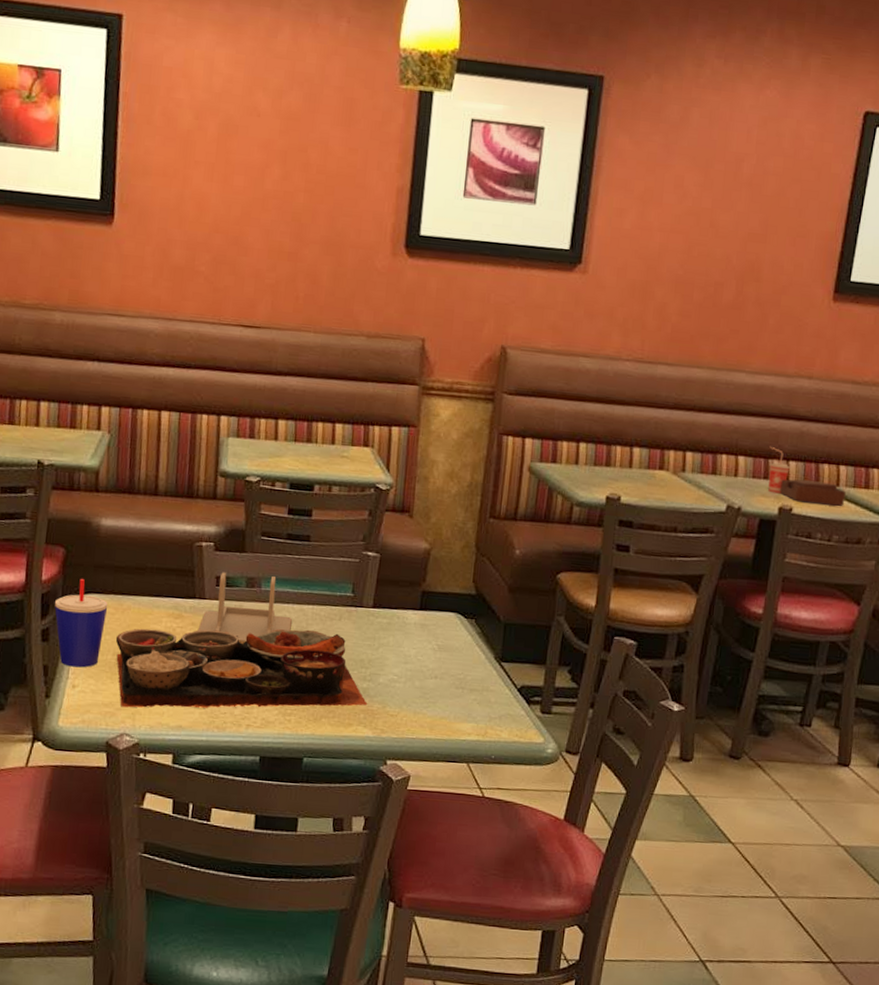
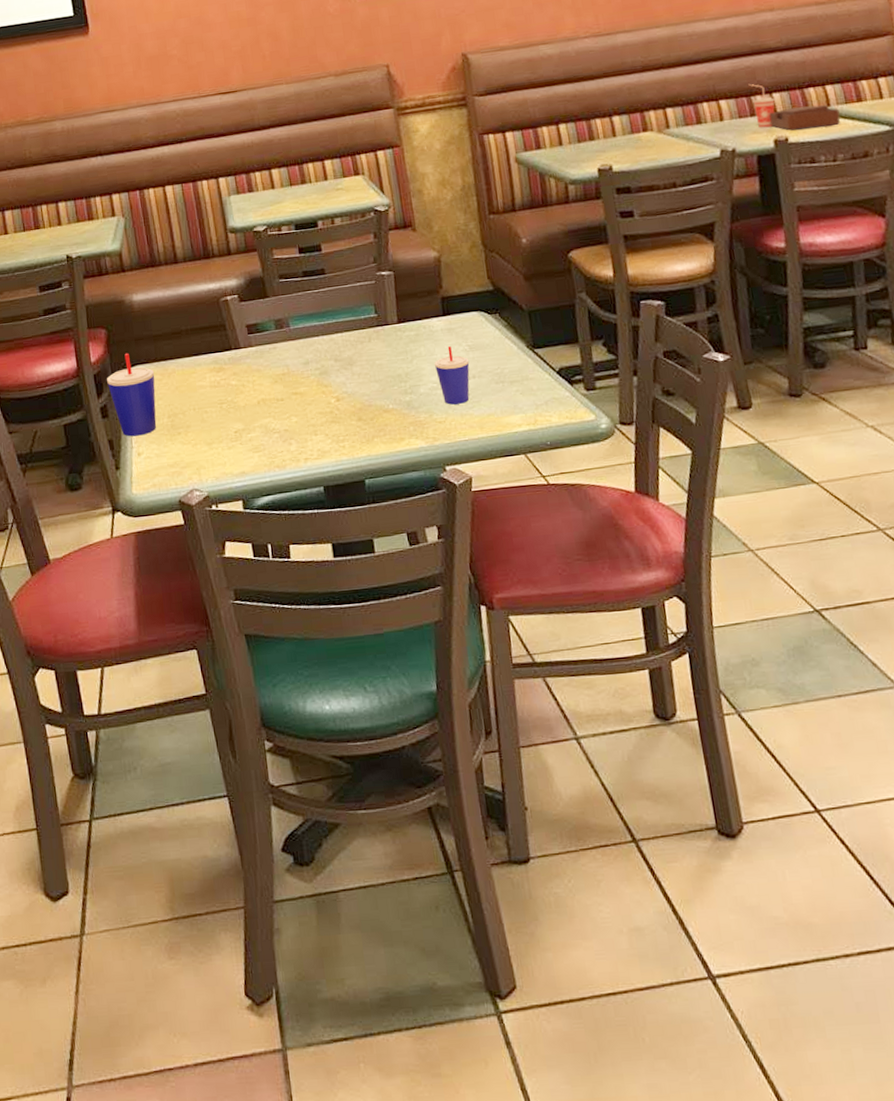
food tray: present [115,628,367,708] -> none [167,354,414,465]
napkin holder: present [197,572,292,645] -> none [240,314,326,384]
beverage cup: none [399,642,435,702] -> present [434,346,470,405]

